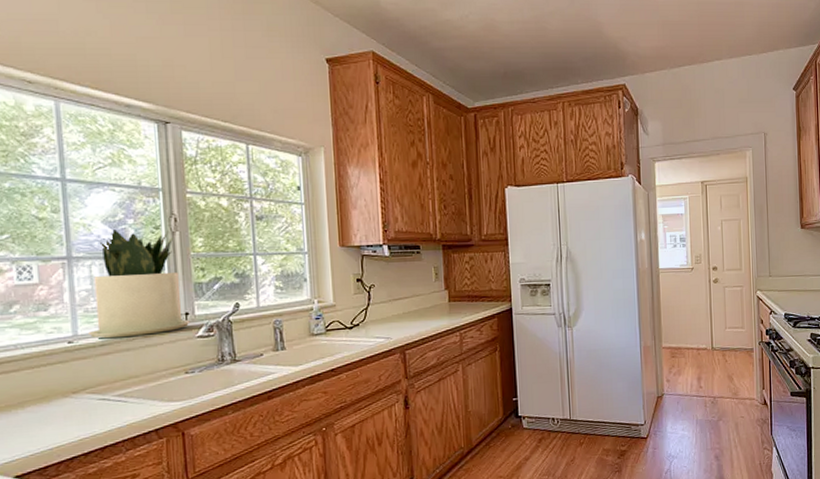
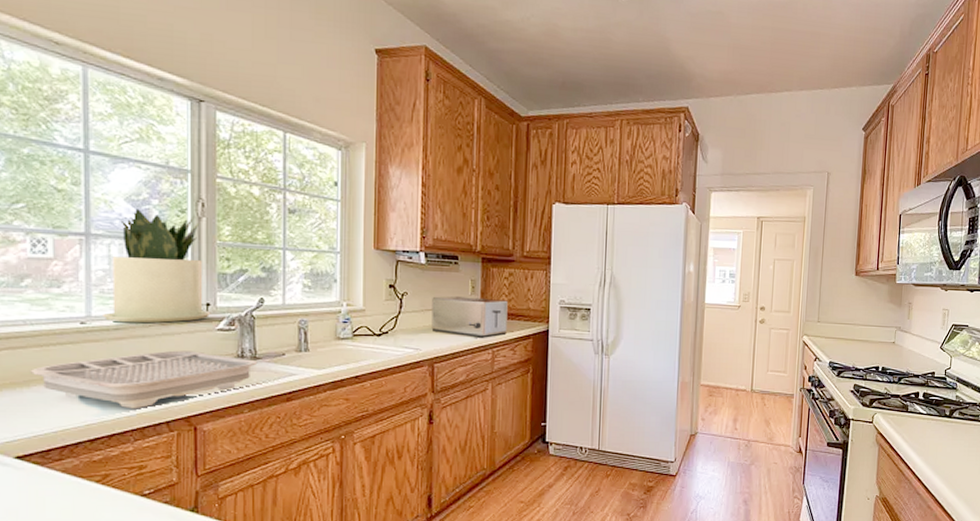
dish rack: none [23,359,238,421] -> present [30,350,258,409]
toaster: none [398,283,472,323] -> present [431,295,508,339]

